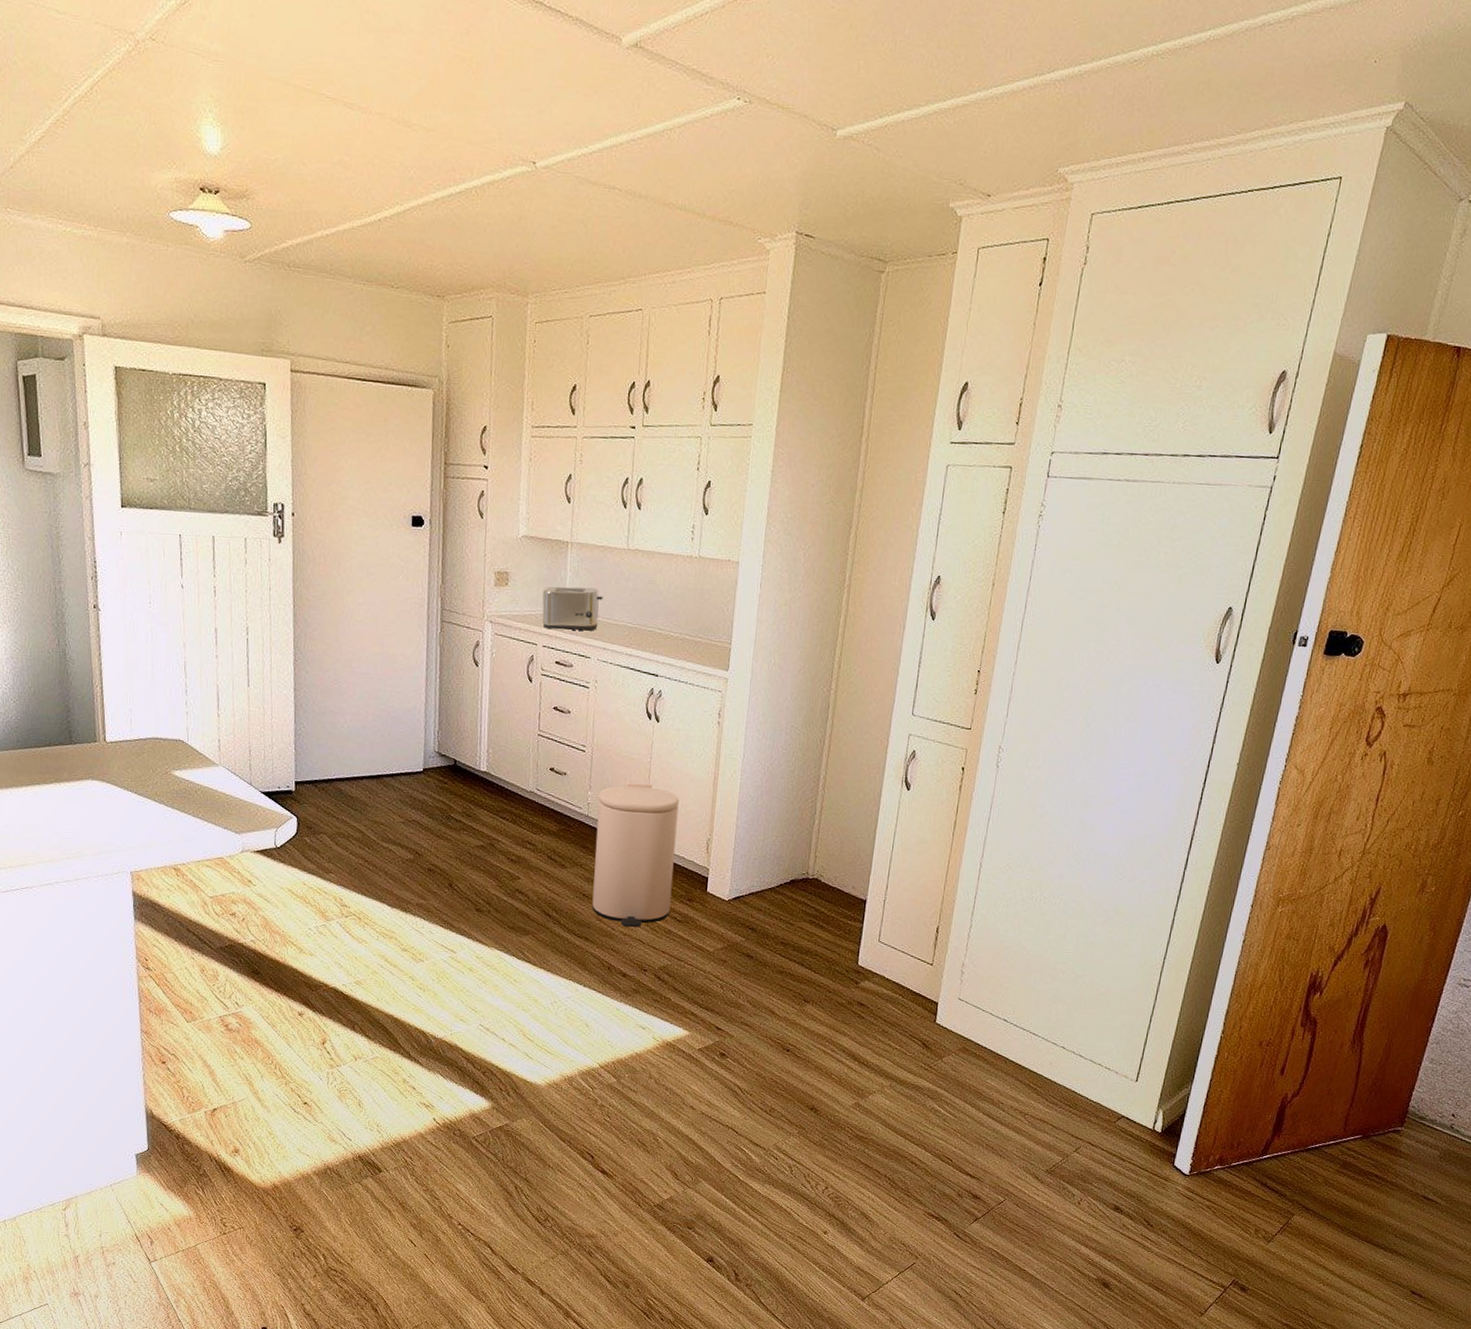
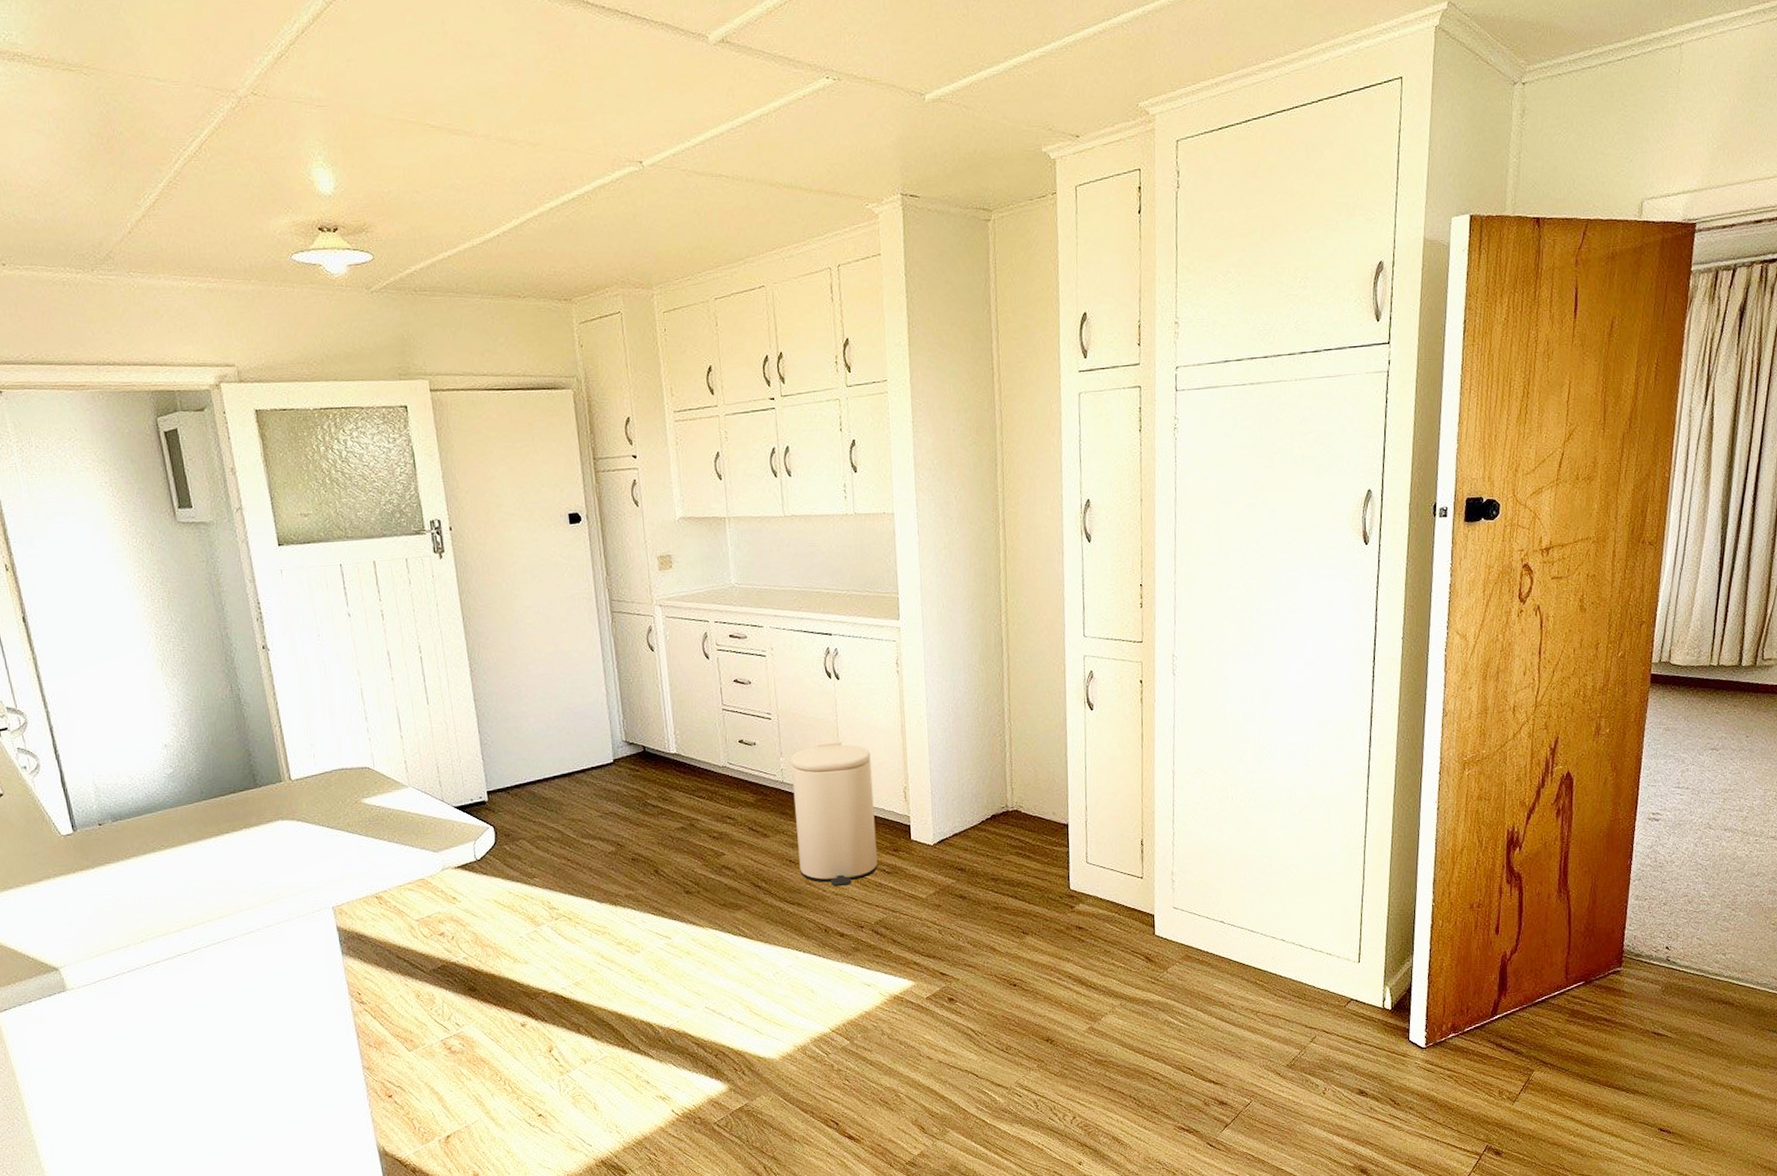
toaster: present [542,586,603,631] -> none [706,558,767,606]

